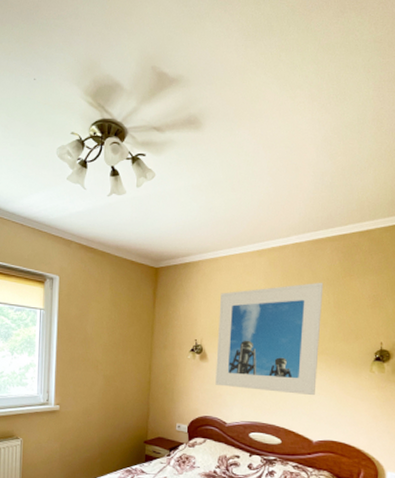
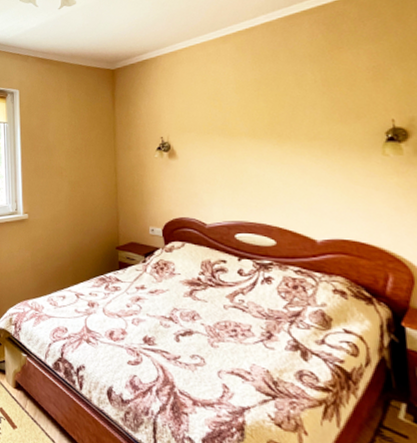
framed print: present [215,282,324,396] -> none [184,60,312,188]

